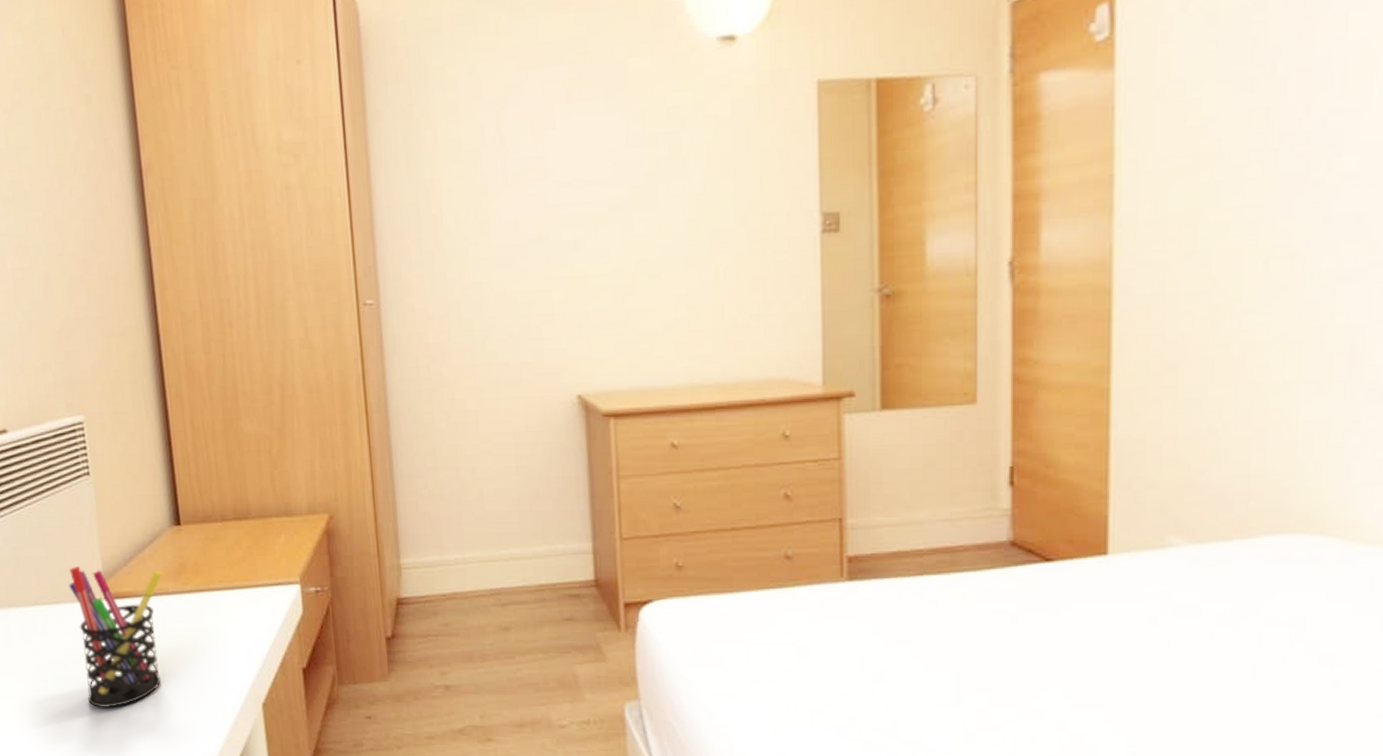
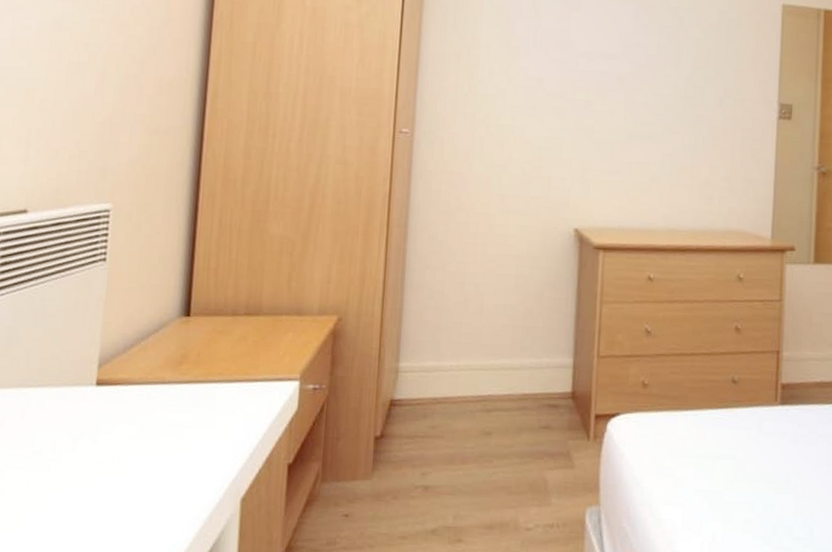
pen holder: present [68,566,162,709] -> none [55,350,162,499]

